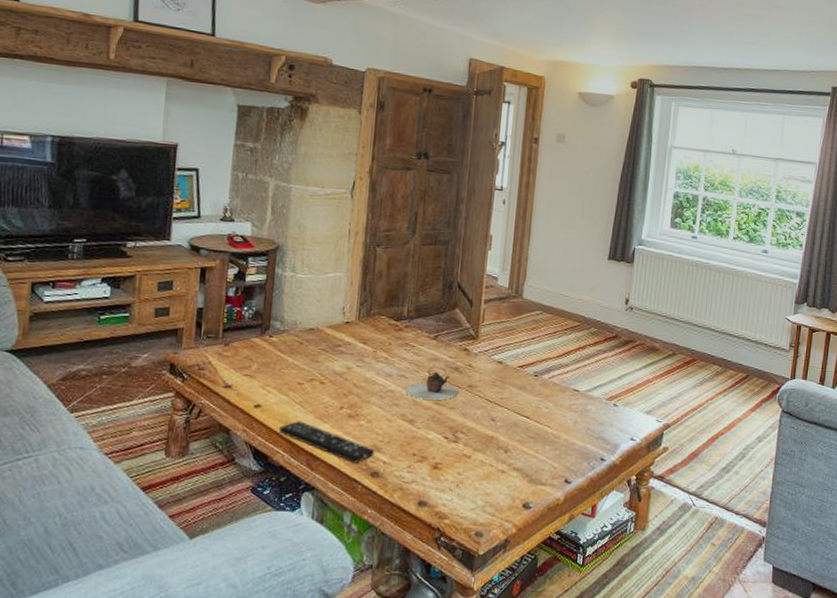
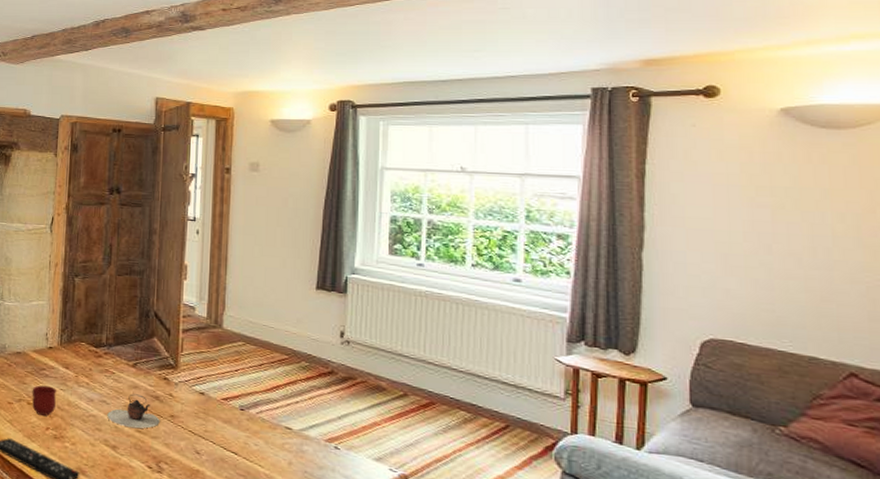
mug: none [325,363,352,395] -> present [32,385,56,416]

